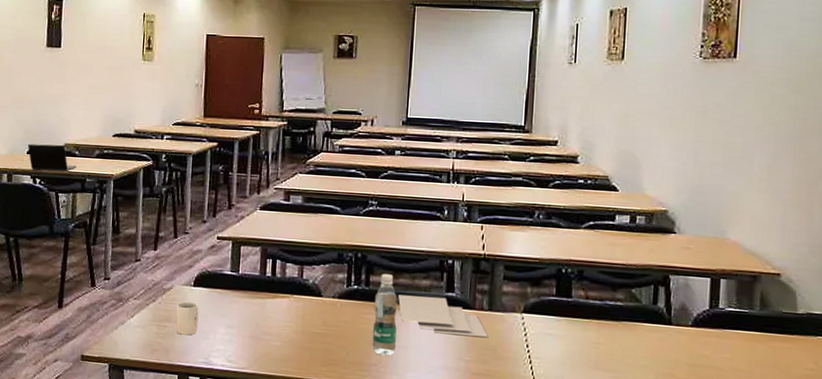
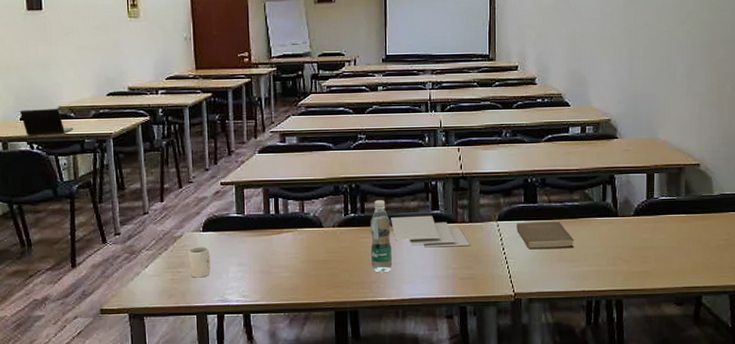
book: none [545,317,615,356] -> present [516,221,574,250]

